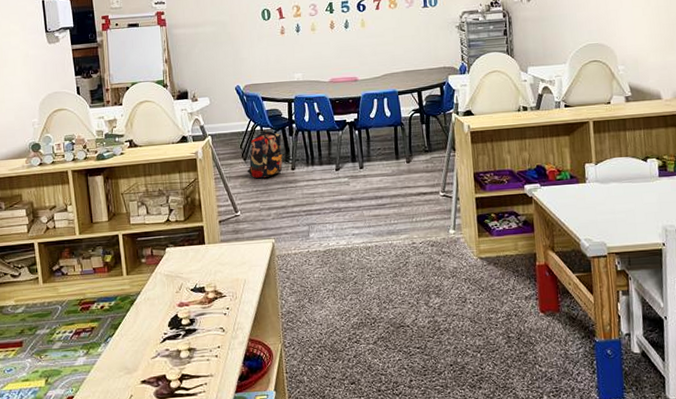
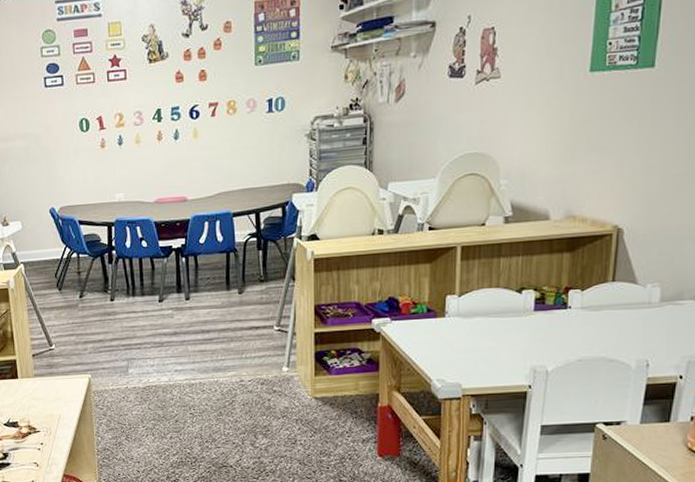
backpack: present [248,129,283,179] -> none [63,256,101,310]

